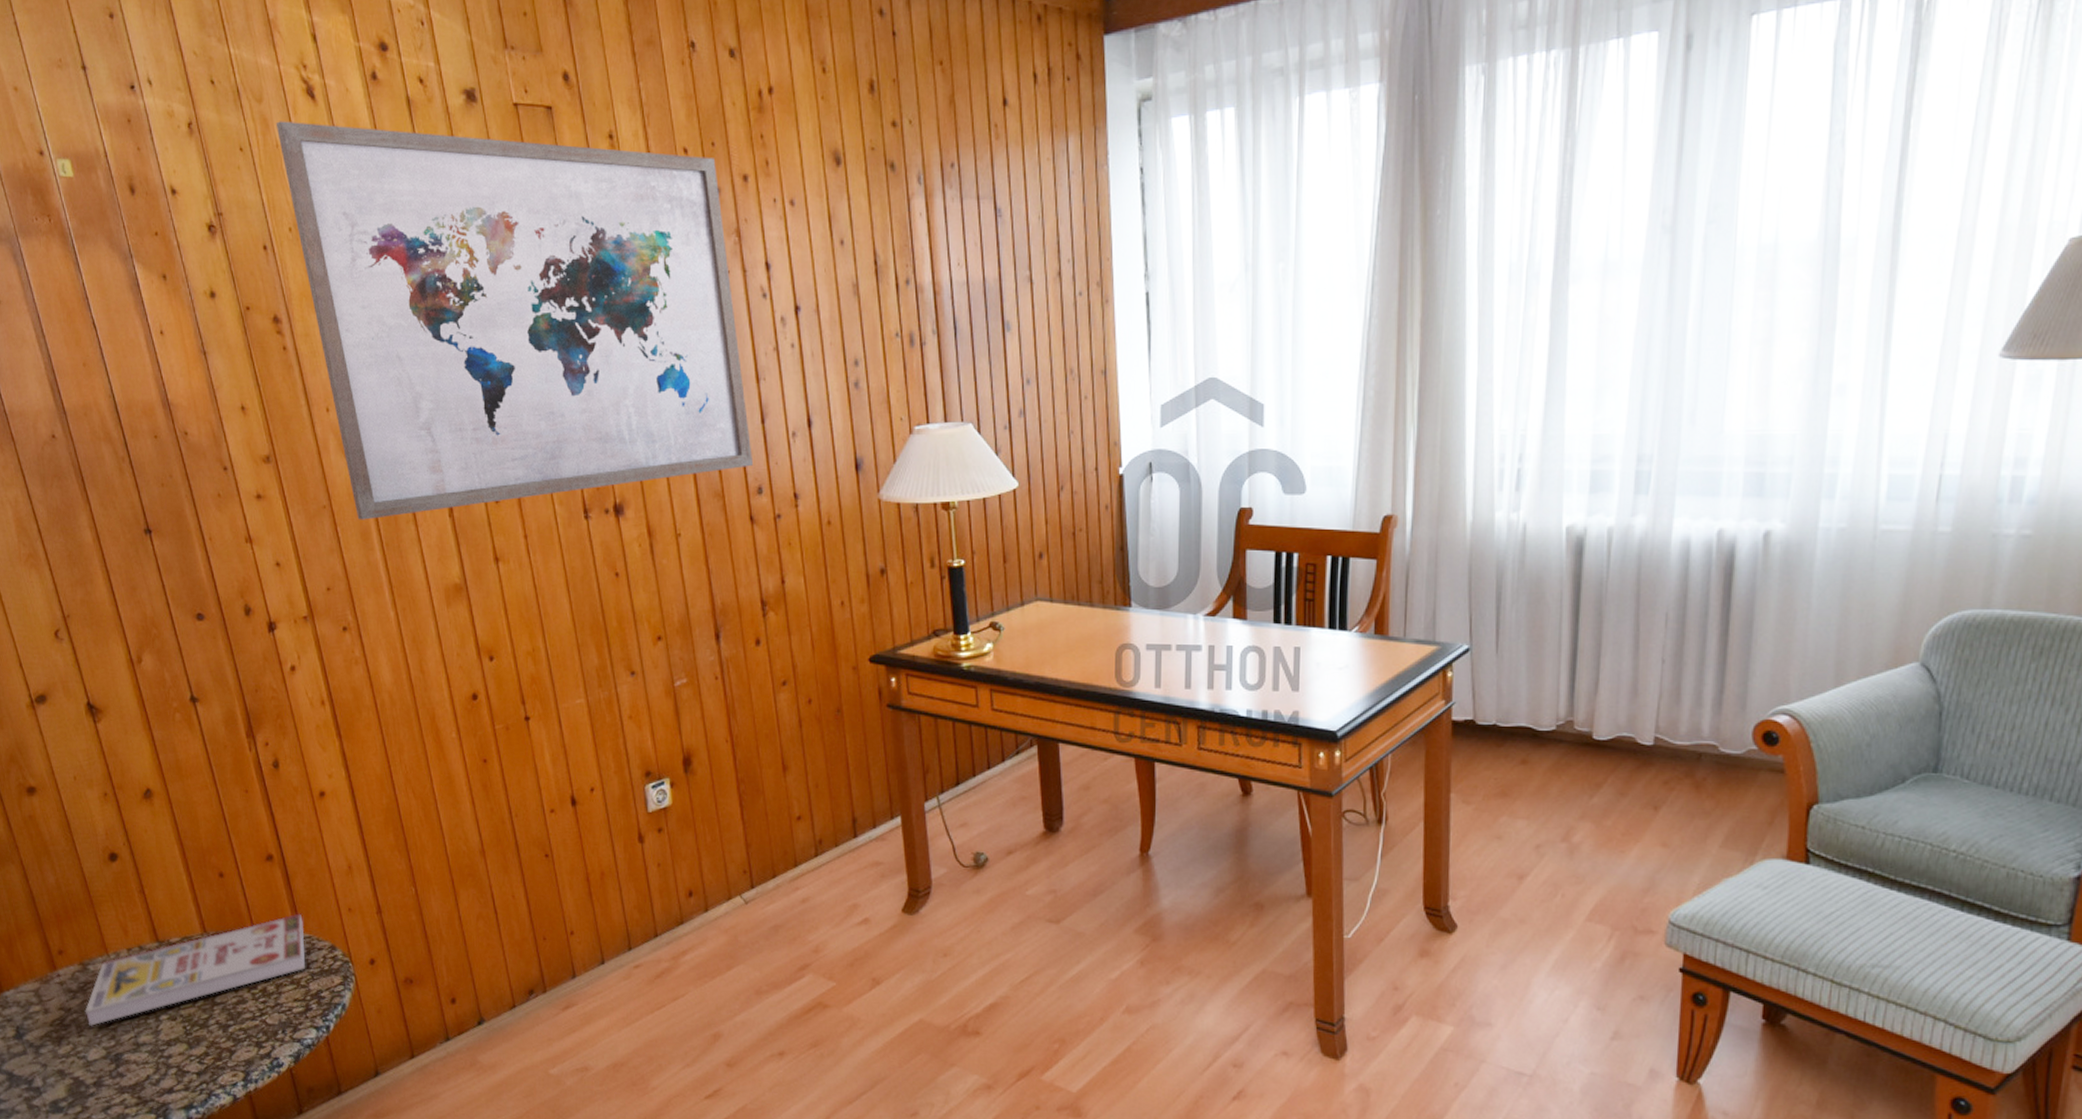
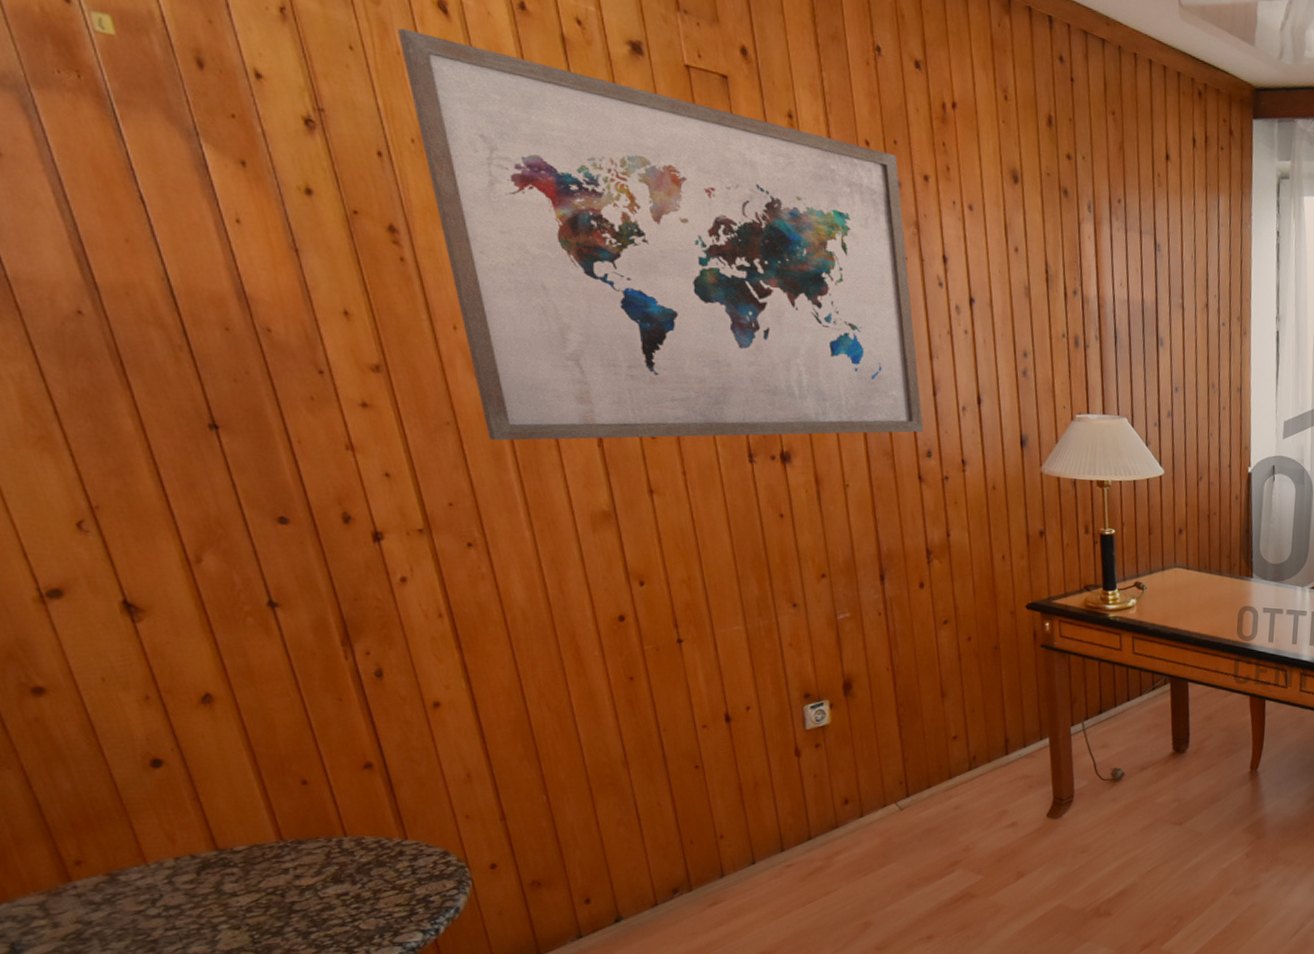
book: present [85,913,306,1027] -> none [112,820,412,940]

